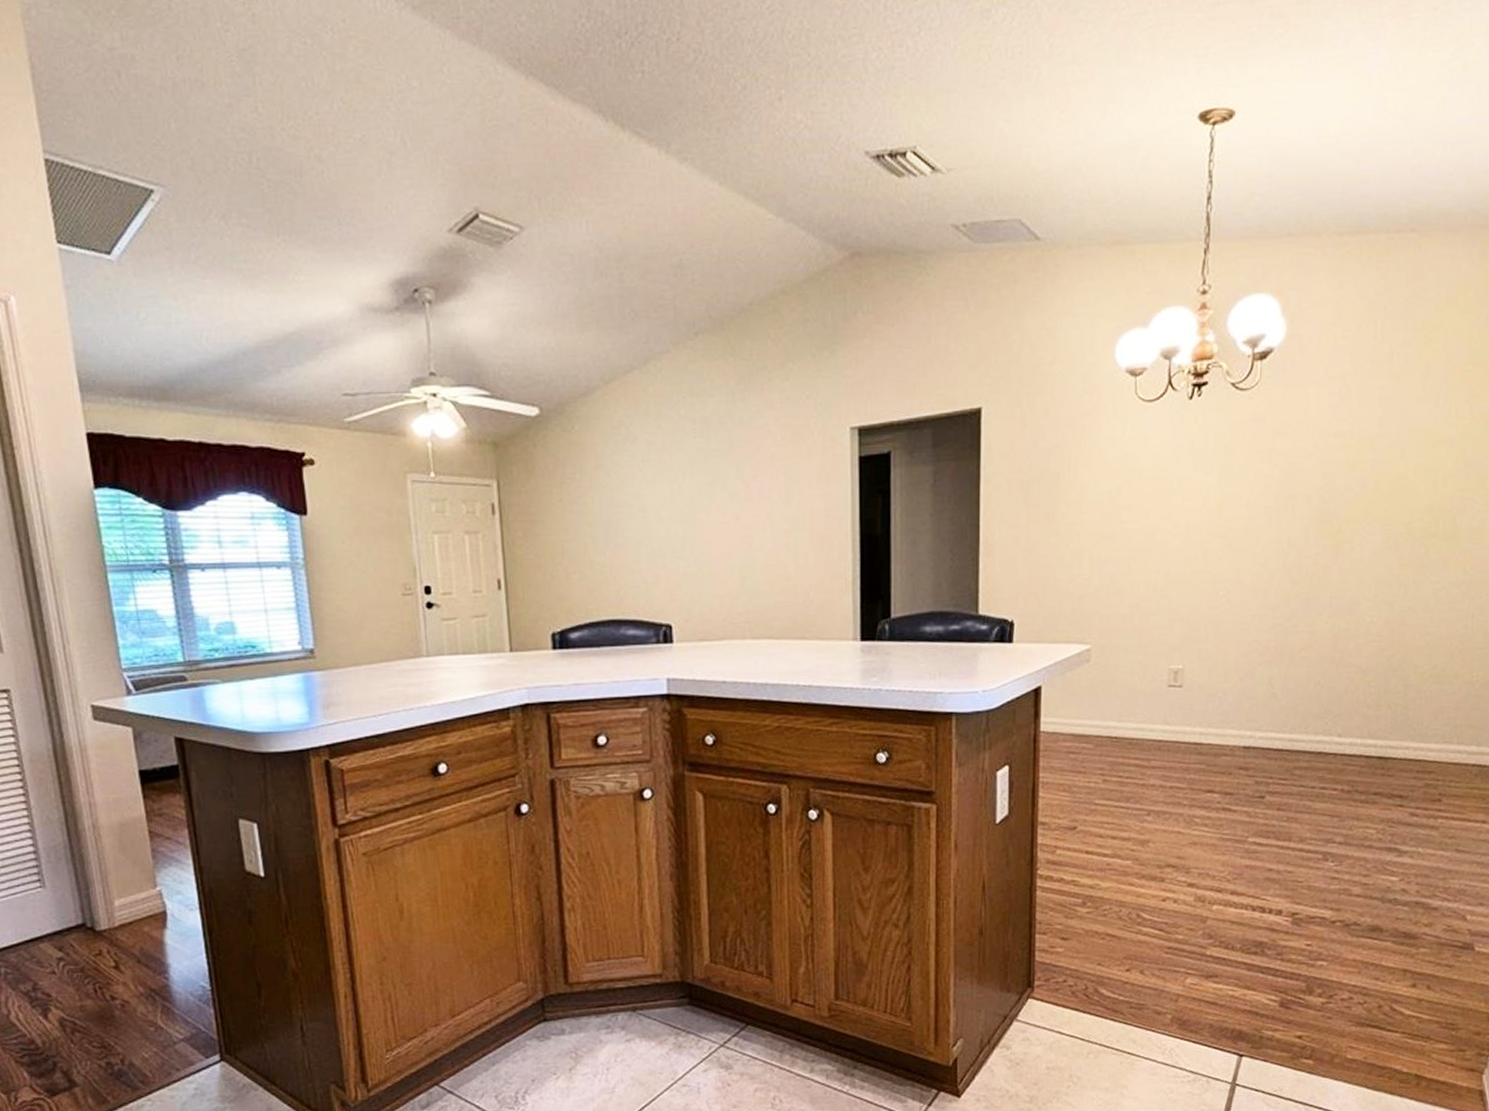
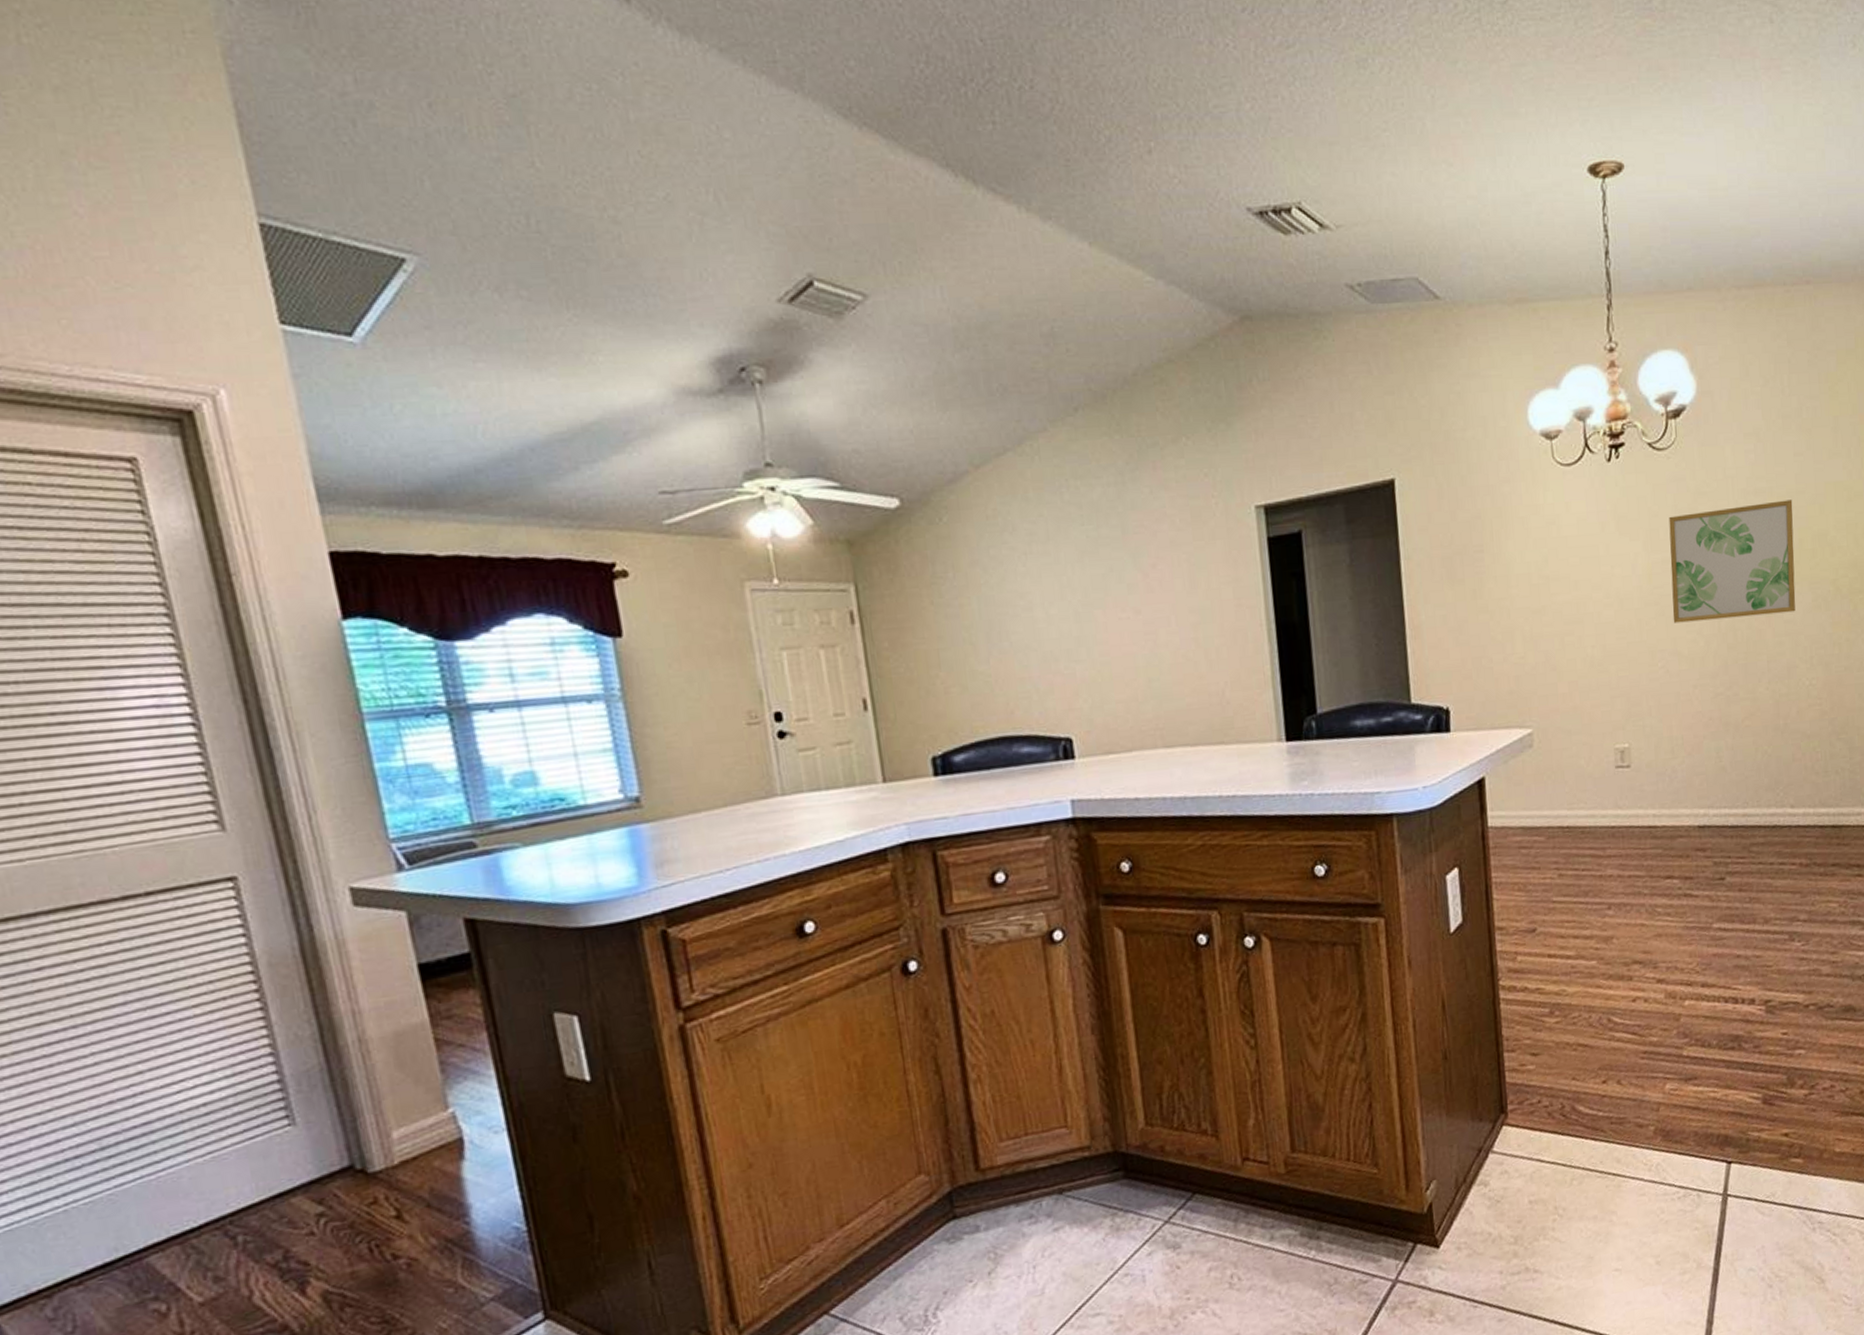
wall art: none [1239,443,1373,556] -> present [1669,499,1796,624]

